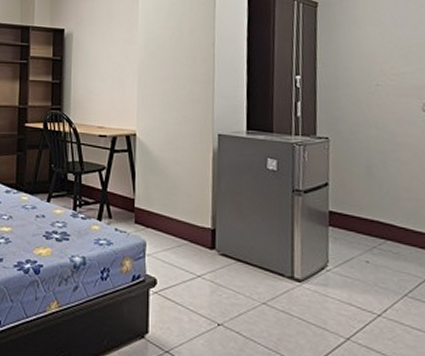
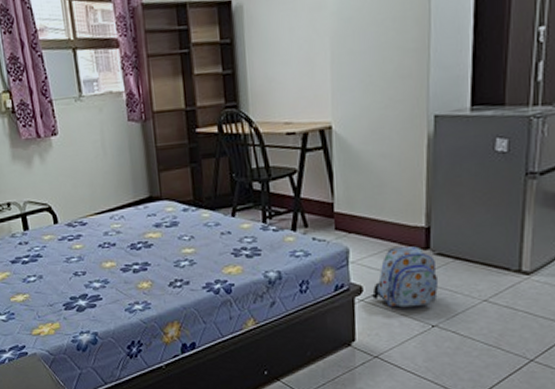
backpack: none [165,244,224,304] -> present [372,246,439,308]

